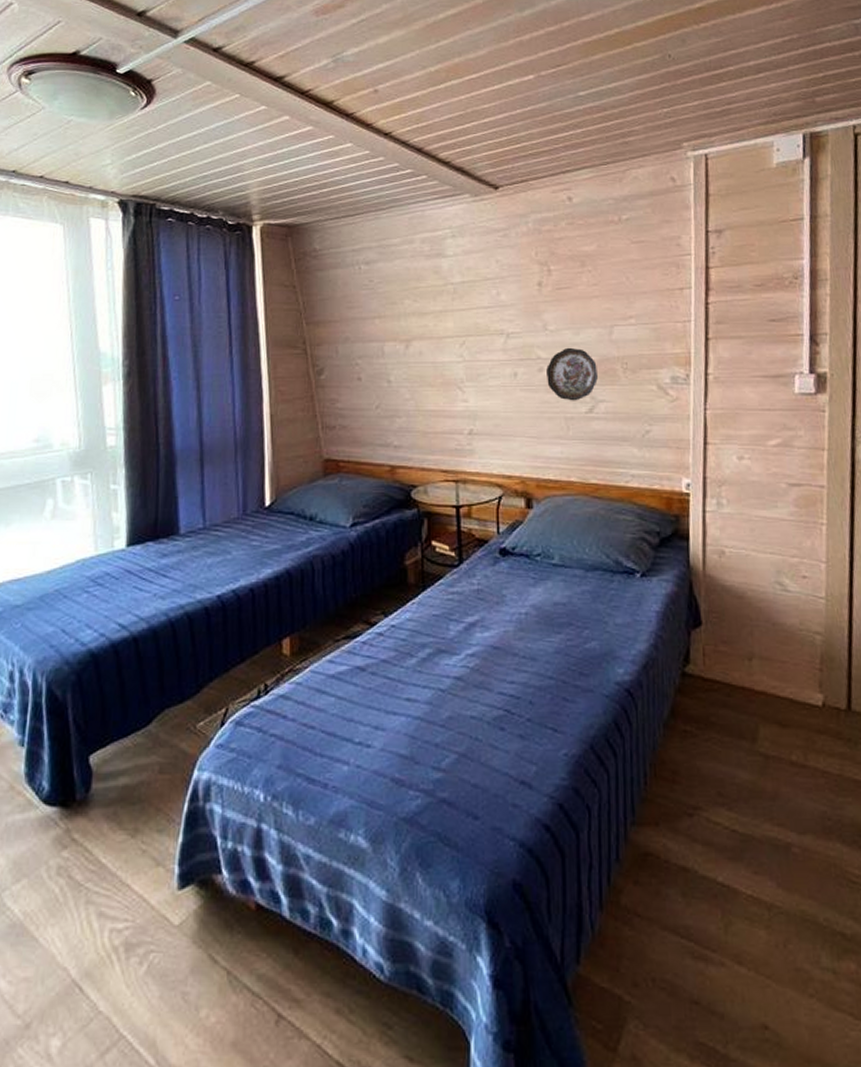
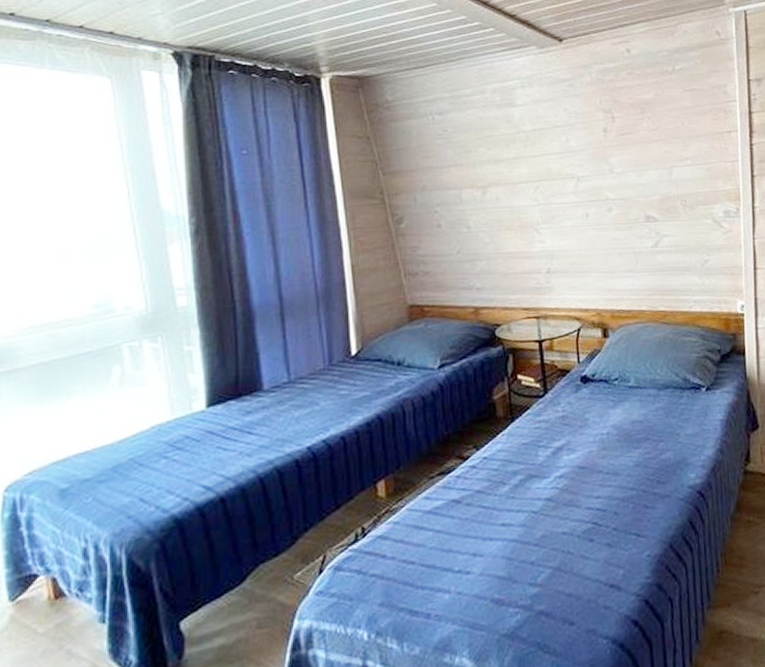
decorative plate: present [546,347,598,401] -> none [615,188,661,237]

